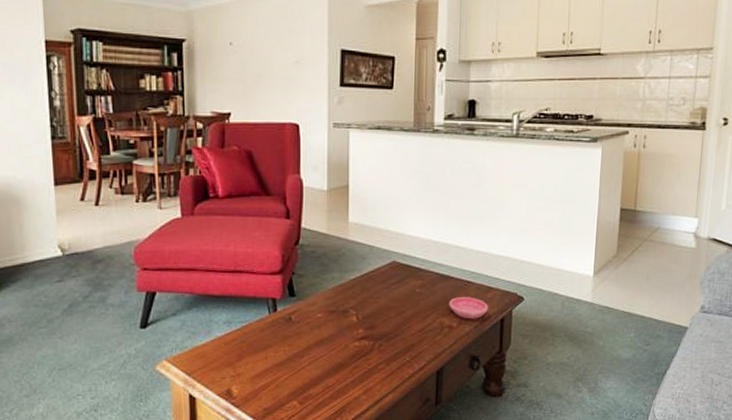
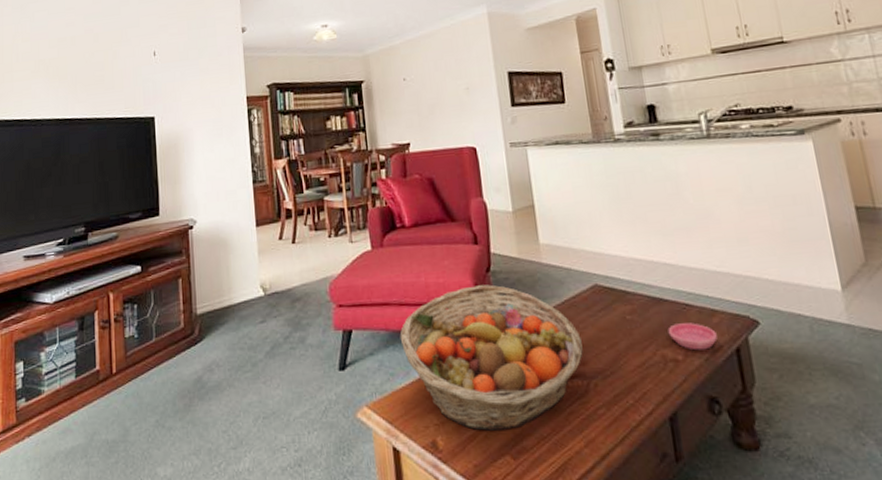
fruit basket: none [204,256,374,381] -> present [399,284,583,431]

